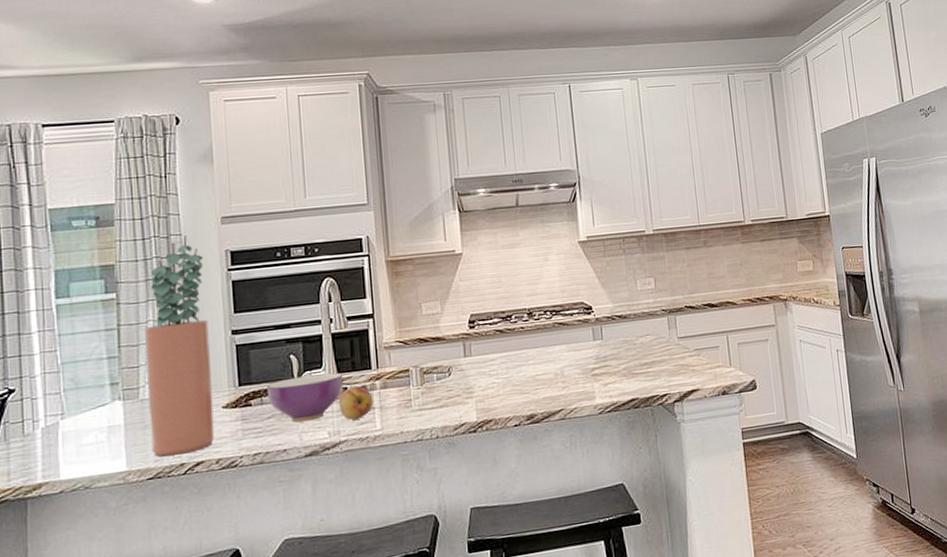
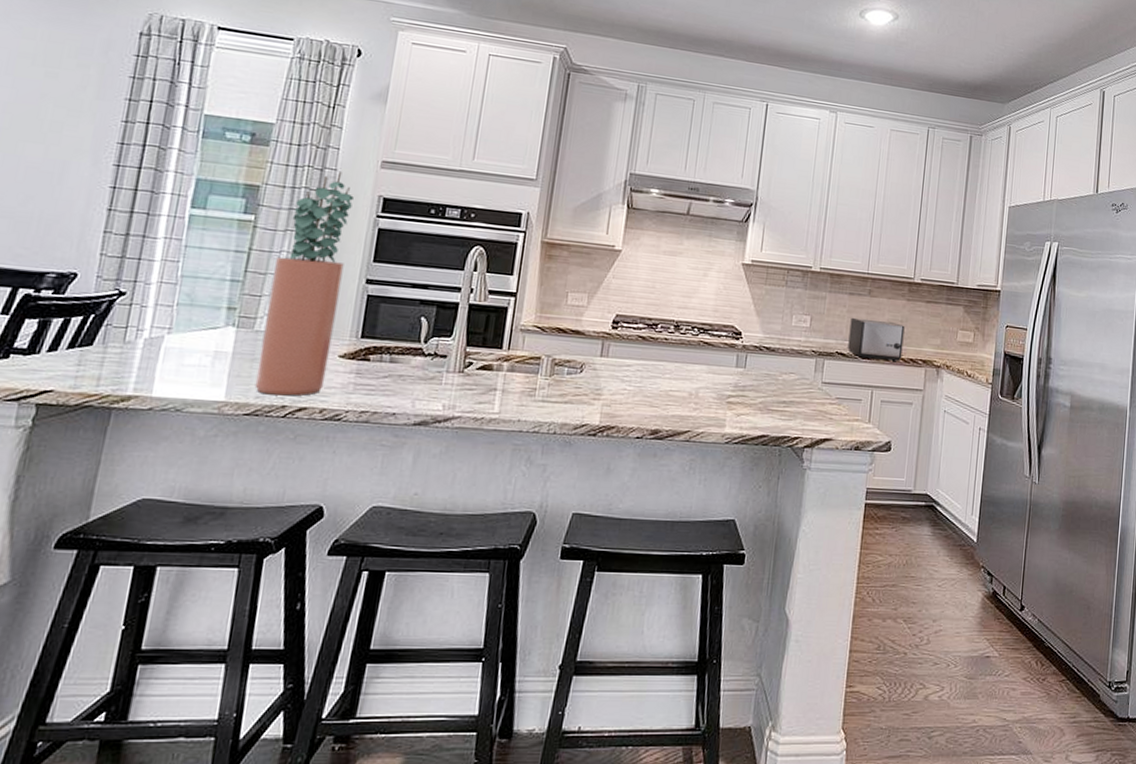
bowl: present [266,372,344,423] -> none [388,340,472,389]
fruit: present [337,385,374,420] -> none [459,362,498,398]
toaster: none [692,266,749,307] -> present [847,317,905,361]

